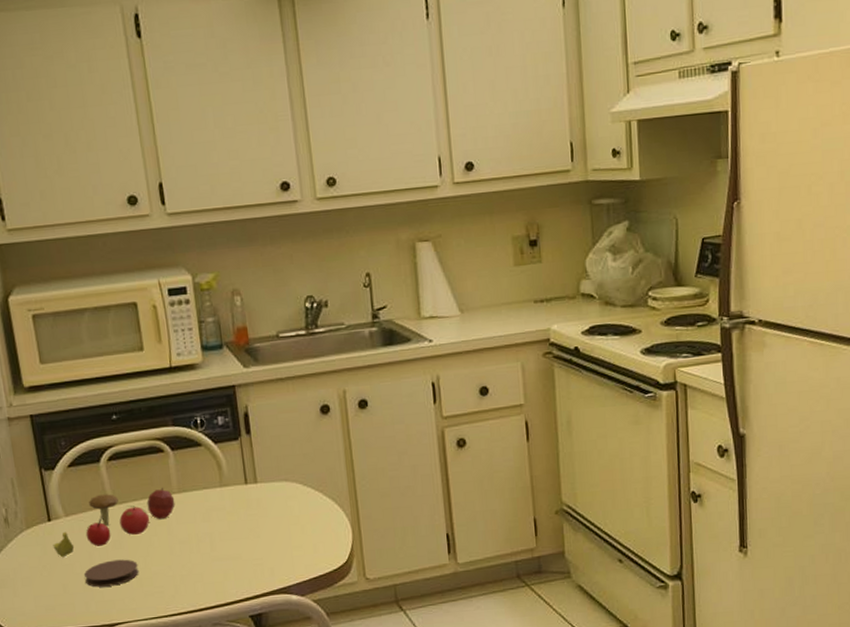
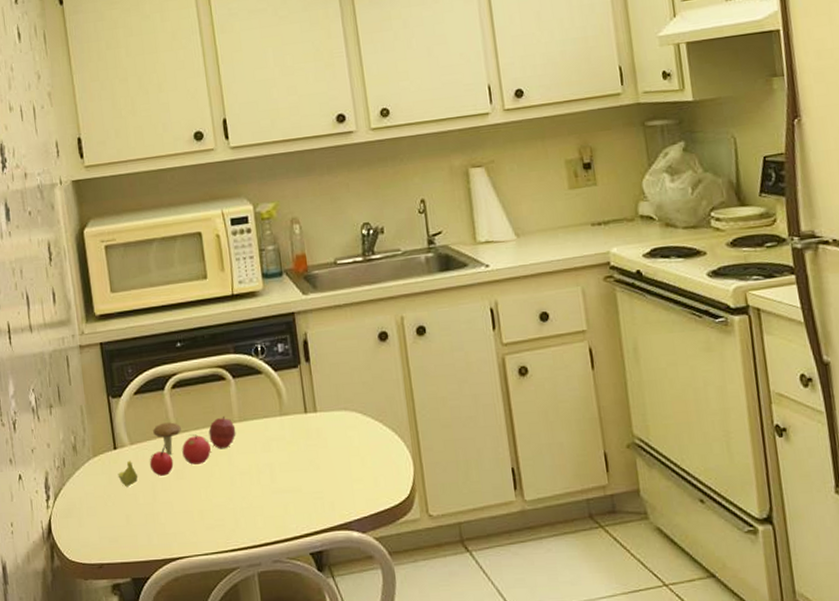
coaster: present [84,559,139,588] -> none [147,490,200,519]

